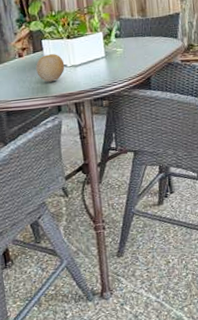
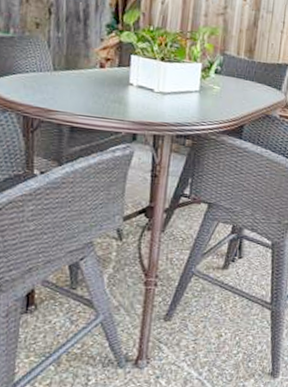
fruit: present [36,54,65,82] -> none [117,72,152,105]

